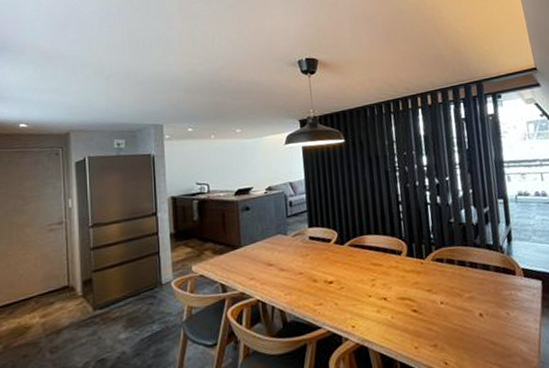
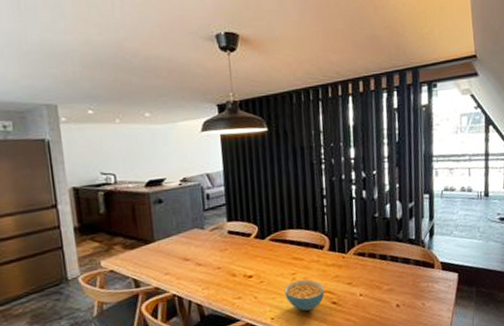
cereal bowl: none [364,286,405,320] -> present [284,279,325,312]

